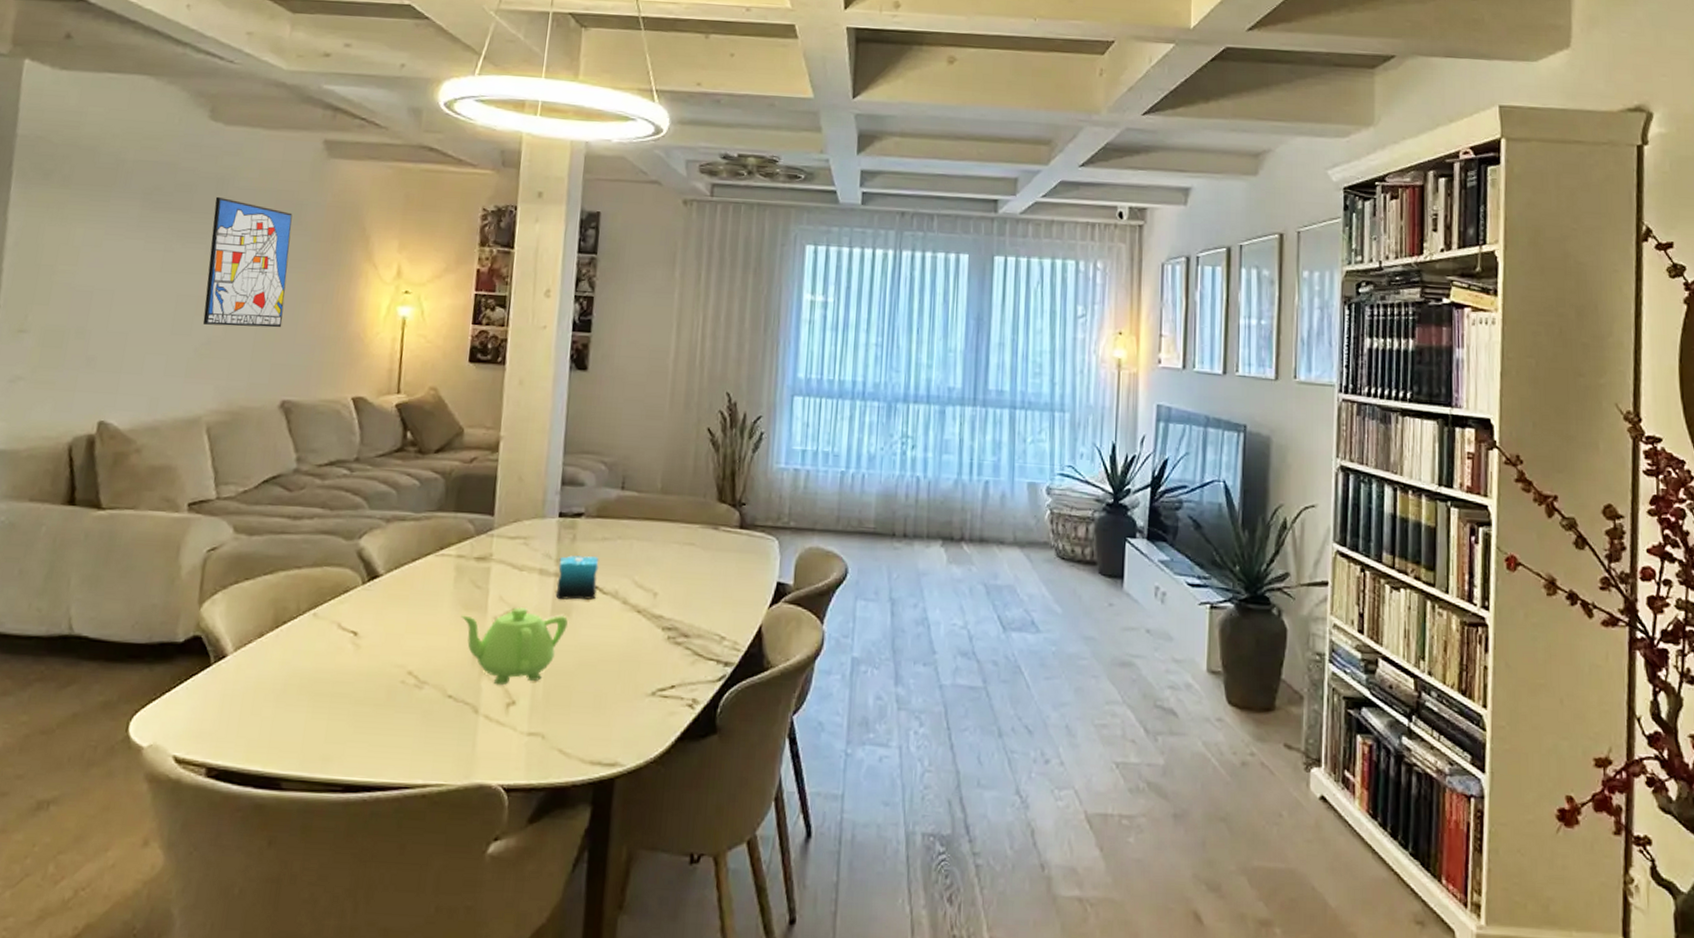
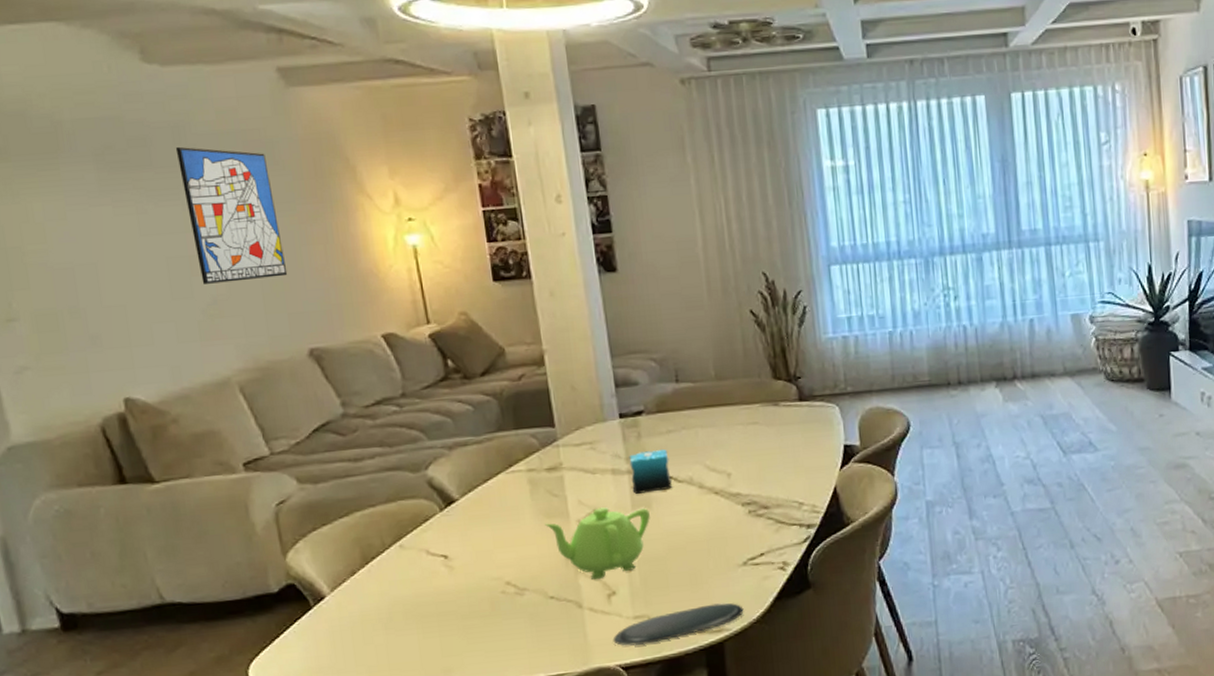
oval tray: none [501,733,643,767] -> present [613,603,744,646]

